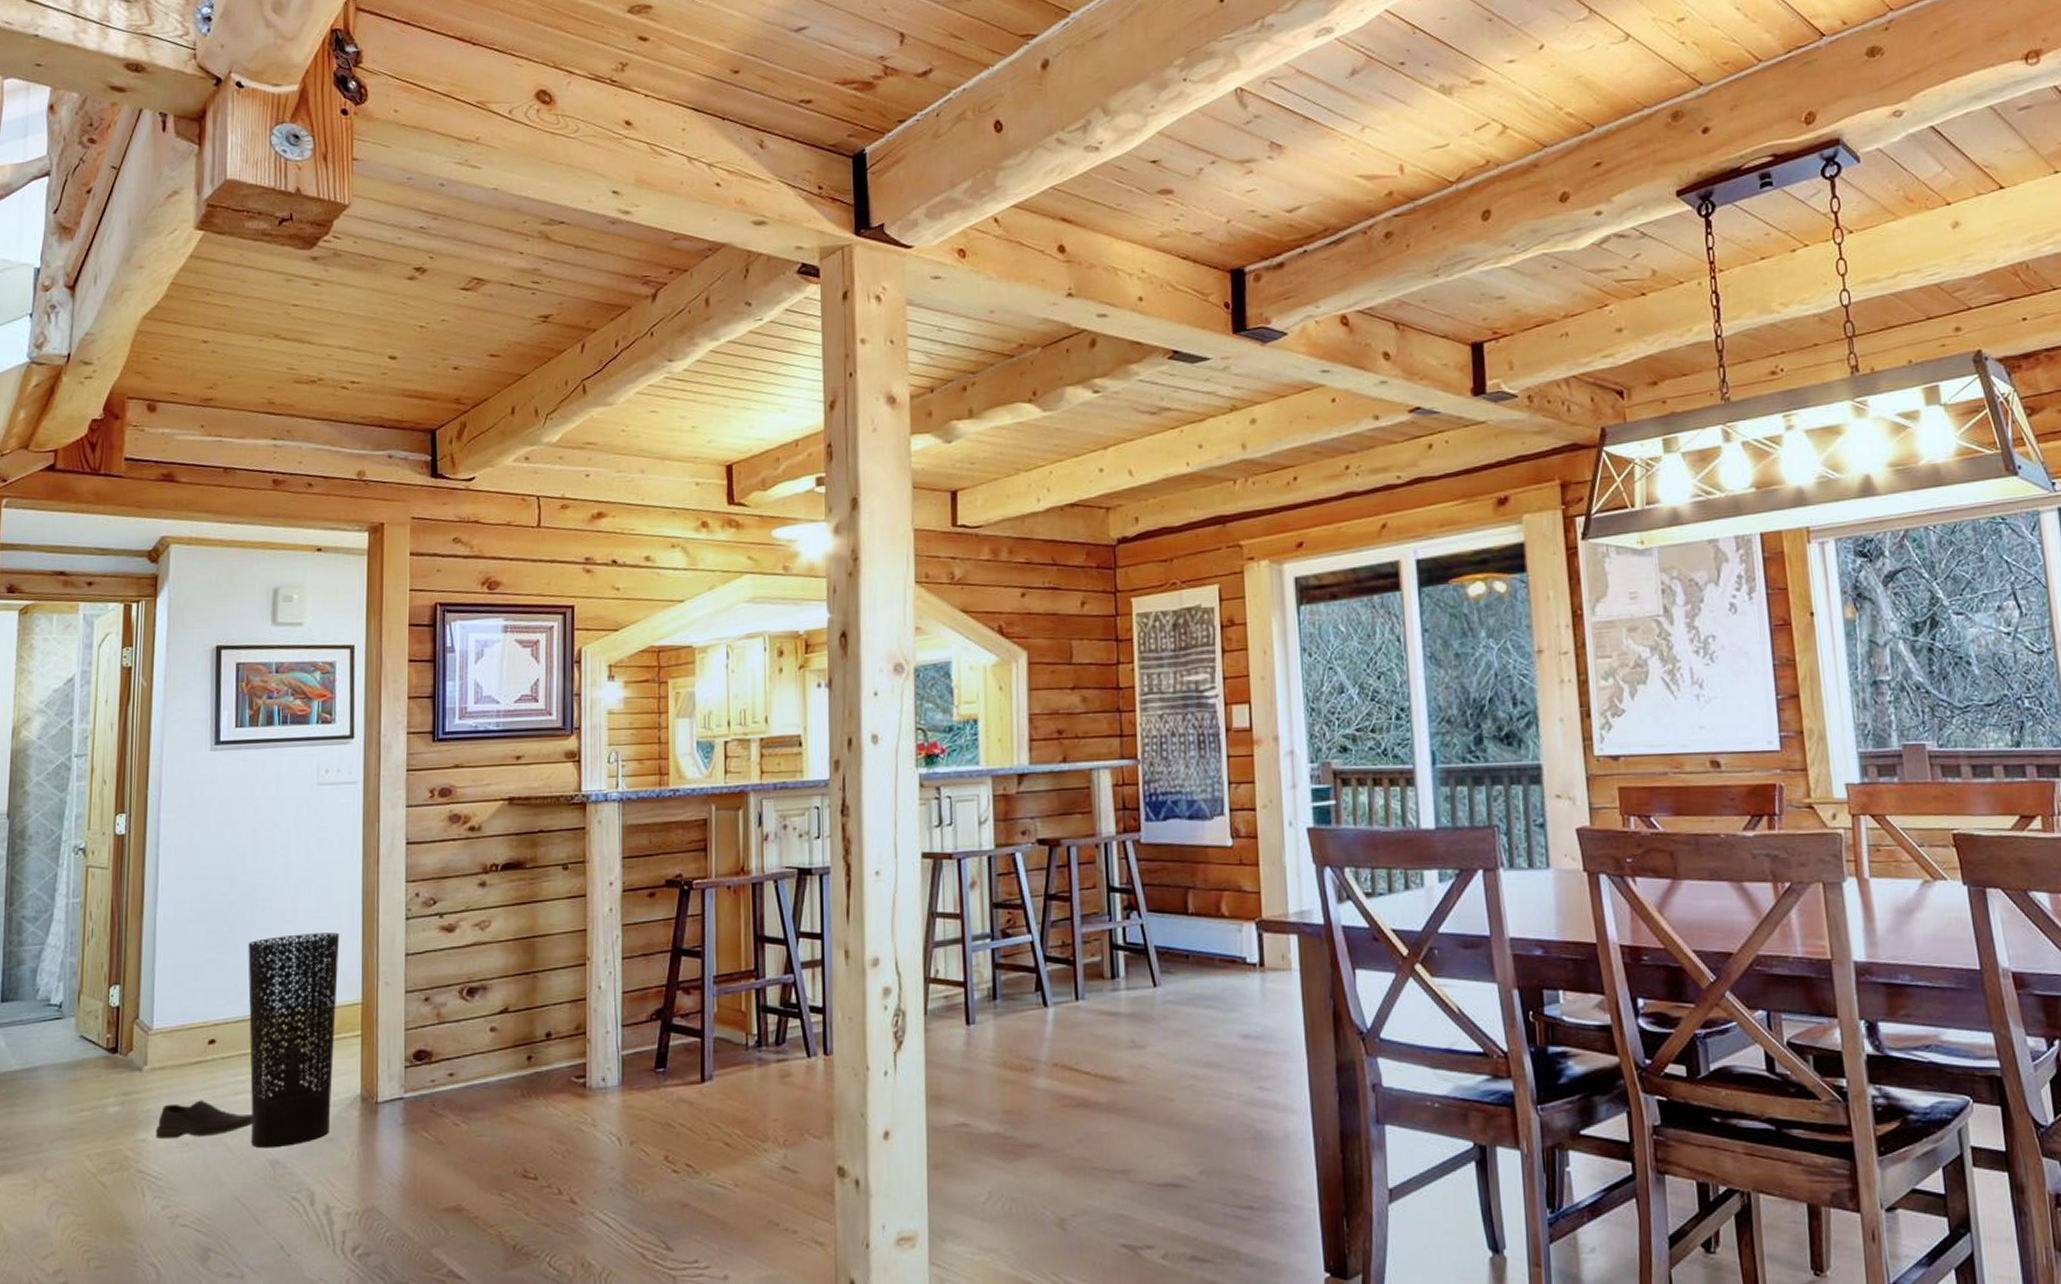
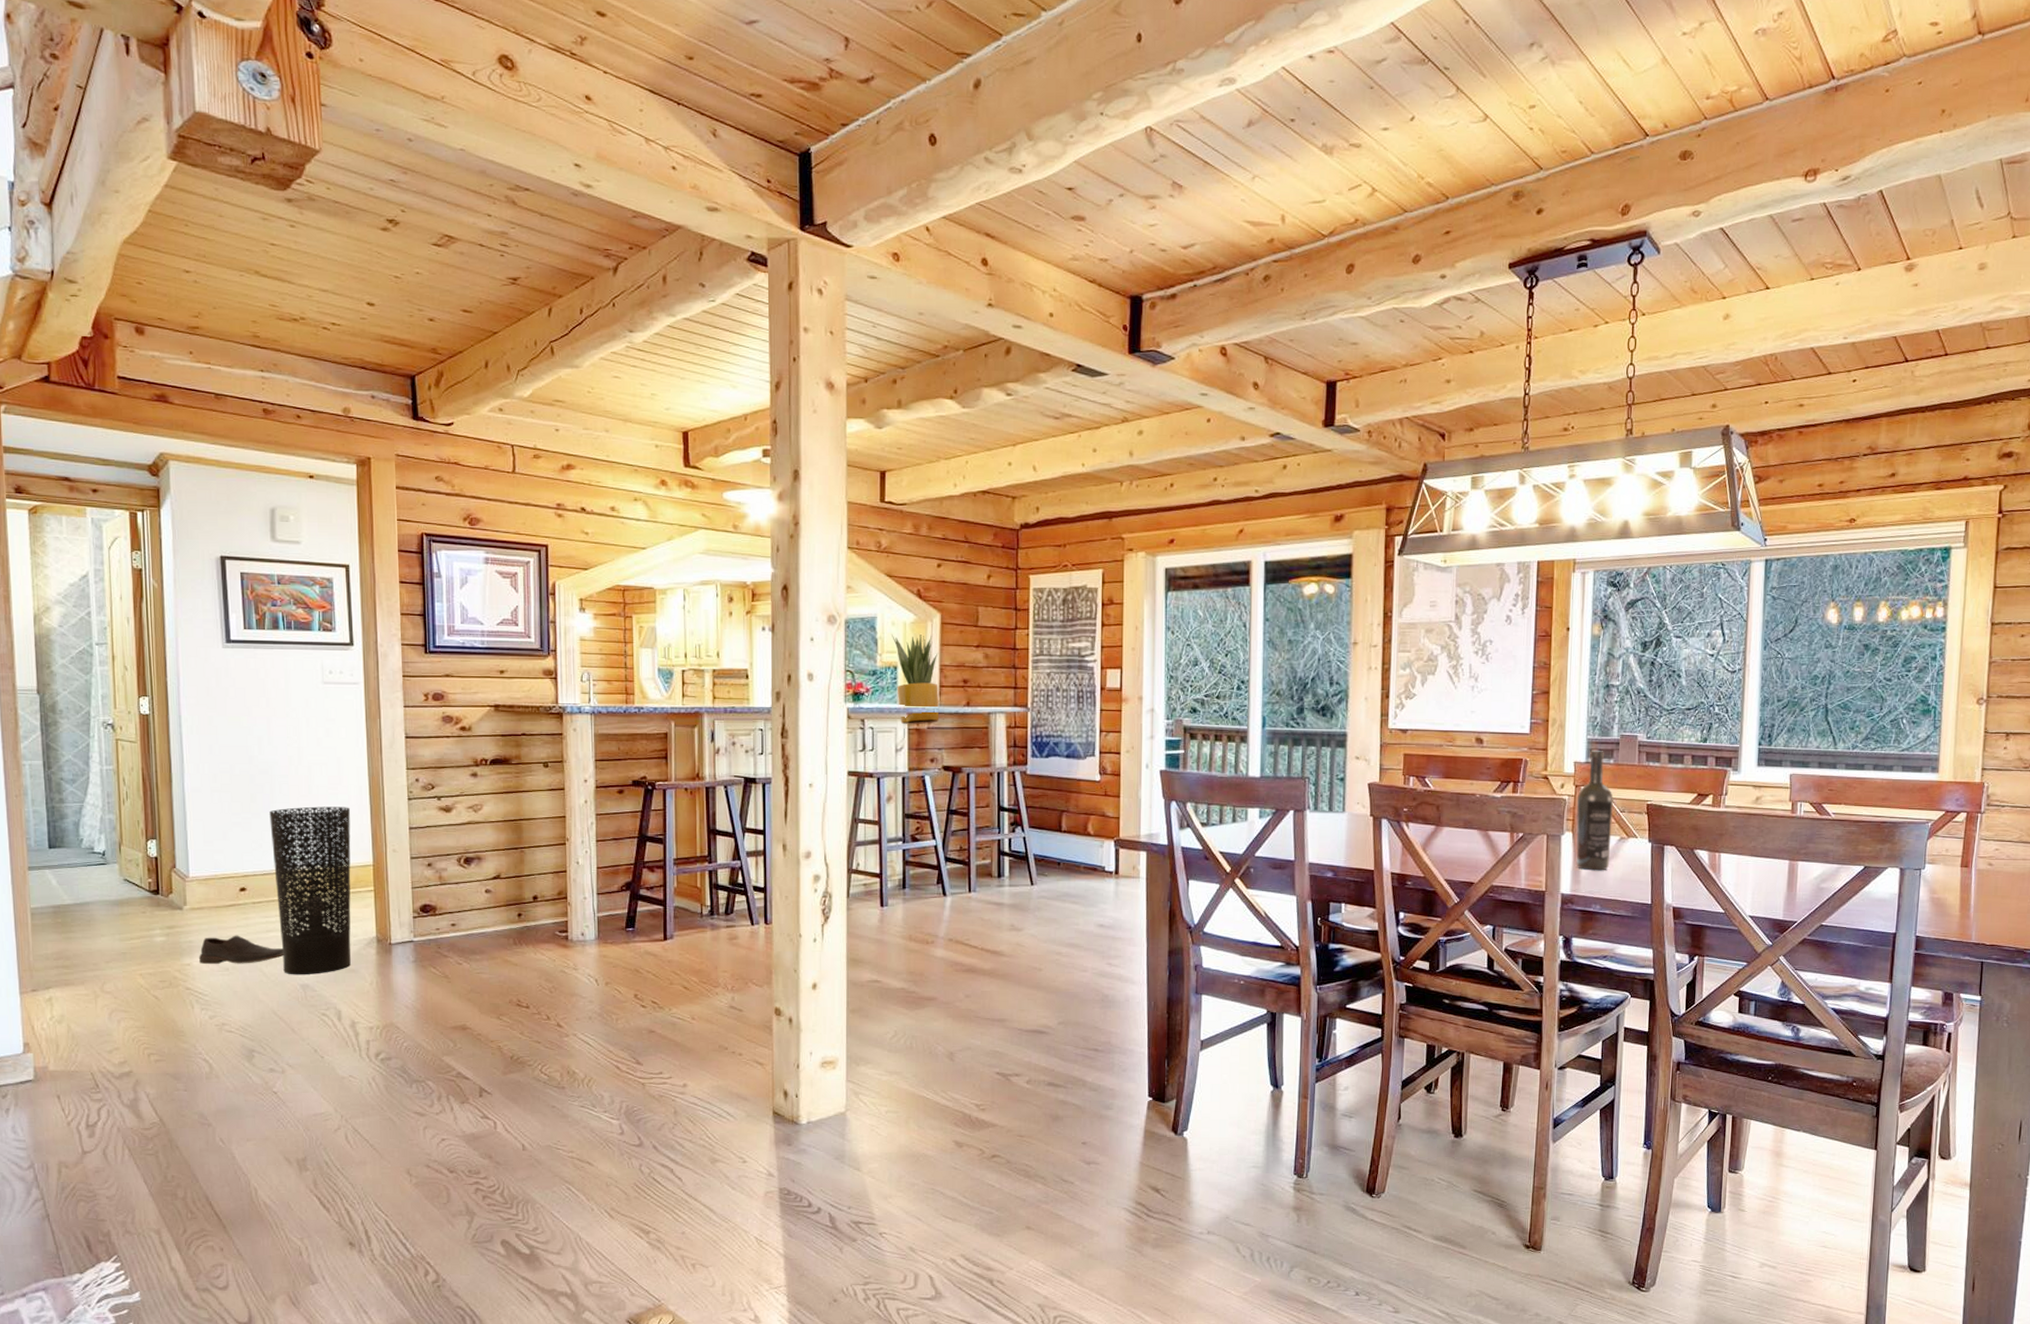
planter: none [970,679,1031,791] -> present [892,634,940,725]
wine bottle: none [1856,767,1914,928] -> present [1576,751,1613,871]

